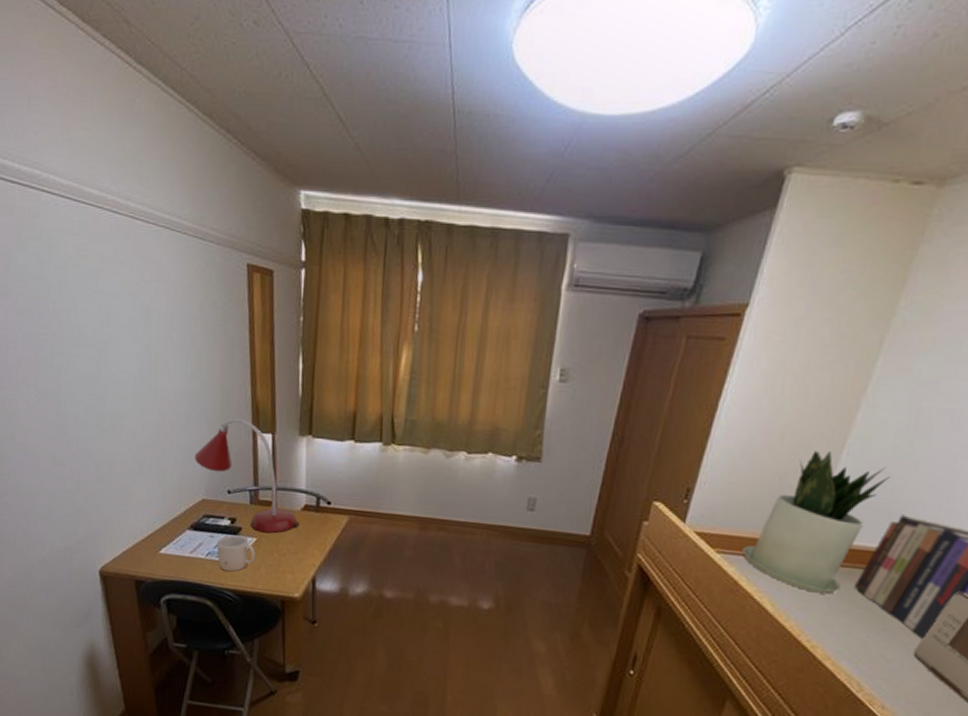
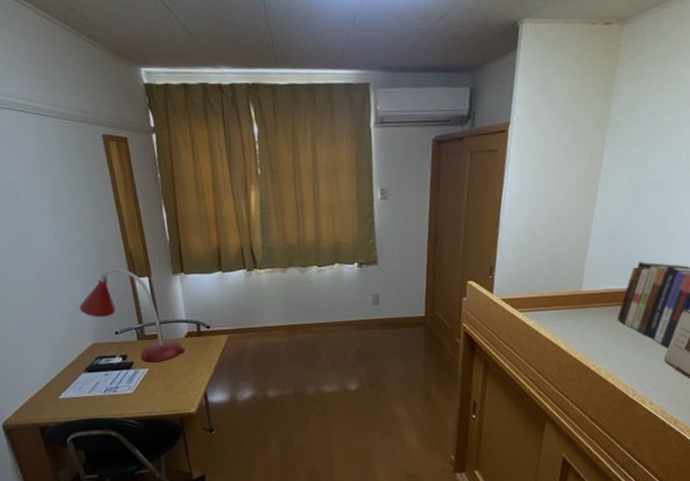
mug: present [217,535,256,572] -> none [112,369,151,403]
planter: present [742,450,890,595] -> none [537,224,627,329]

